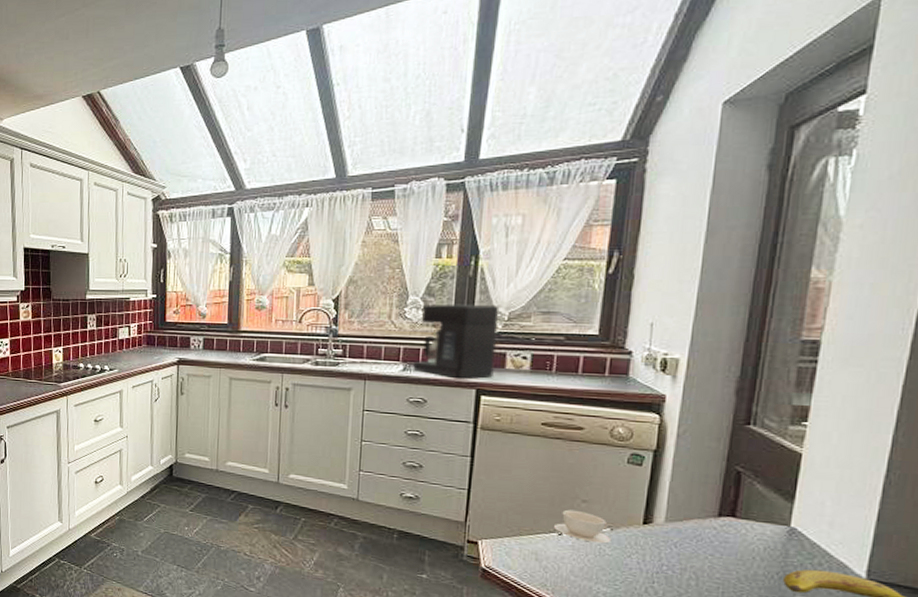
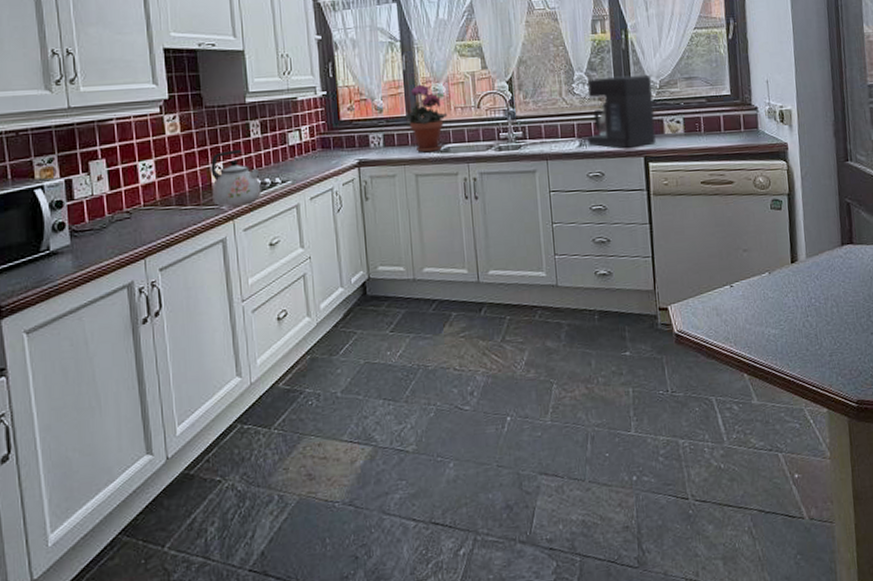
kettle: none [52,337,92,386] -> present [211,149,261,208]
potted plant: none [226,295,268,360] -> present [405,84,448,153]
teacup: present [553,509,612,544] -> none [725,260,771,289]

